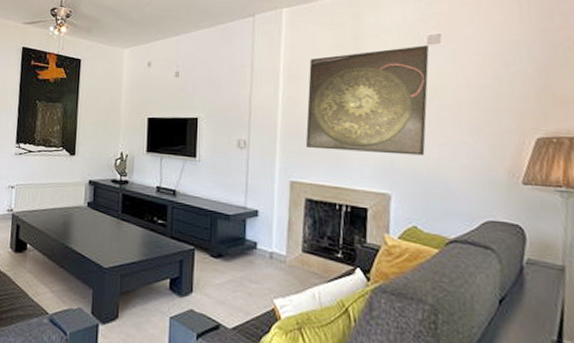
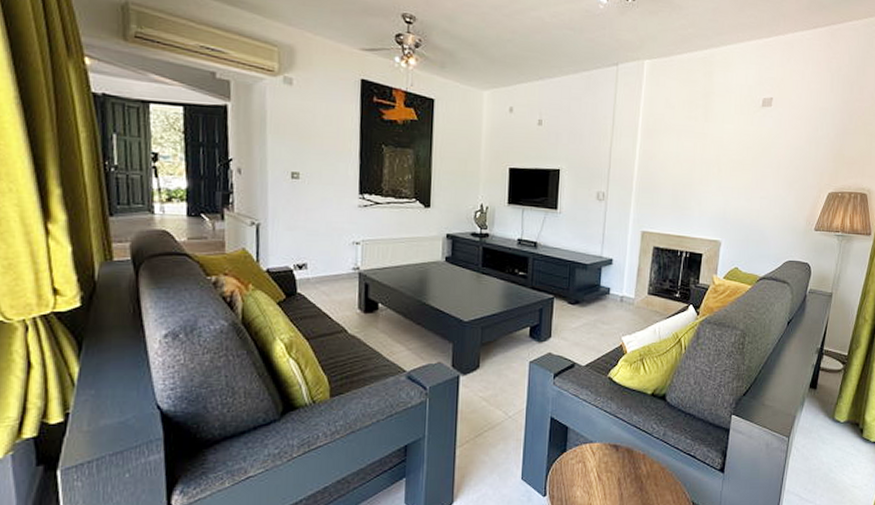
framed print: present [306,45,429,156] -> none [657,107,762,207]

